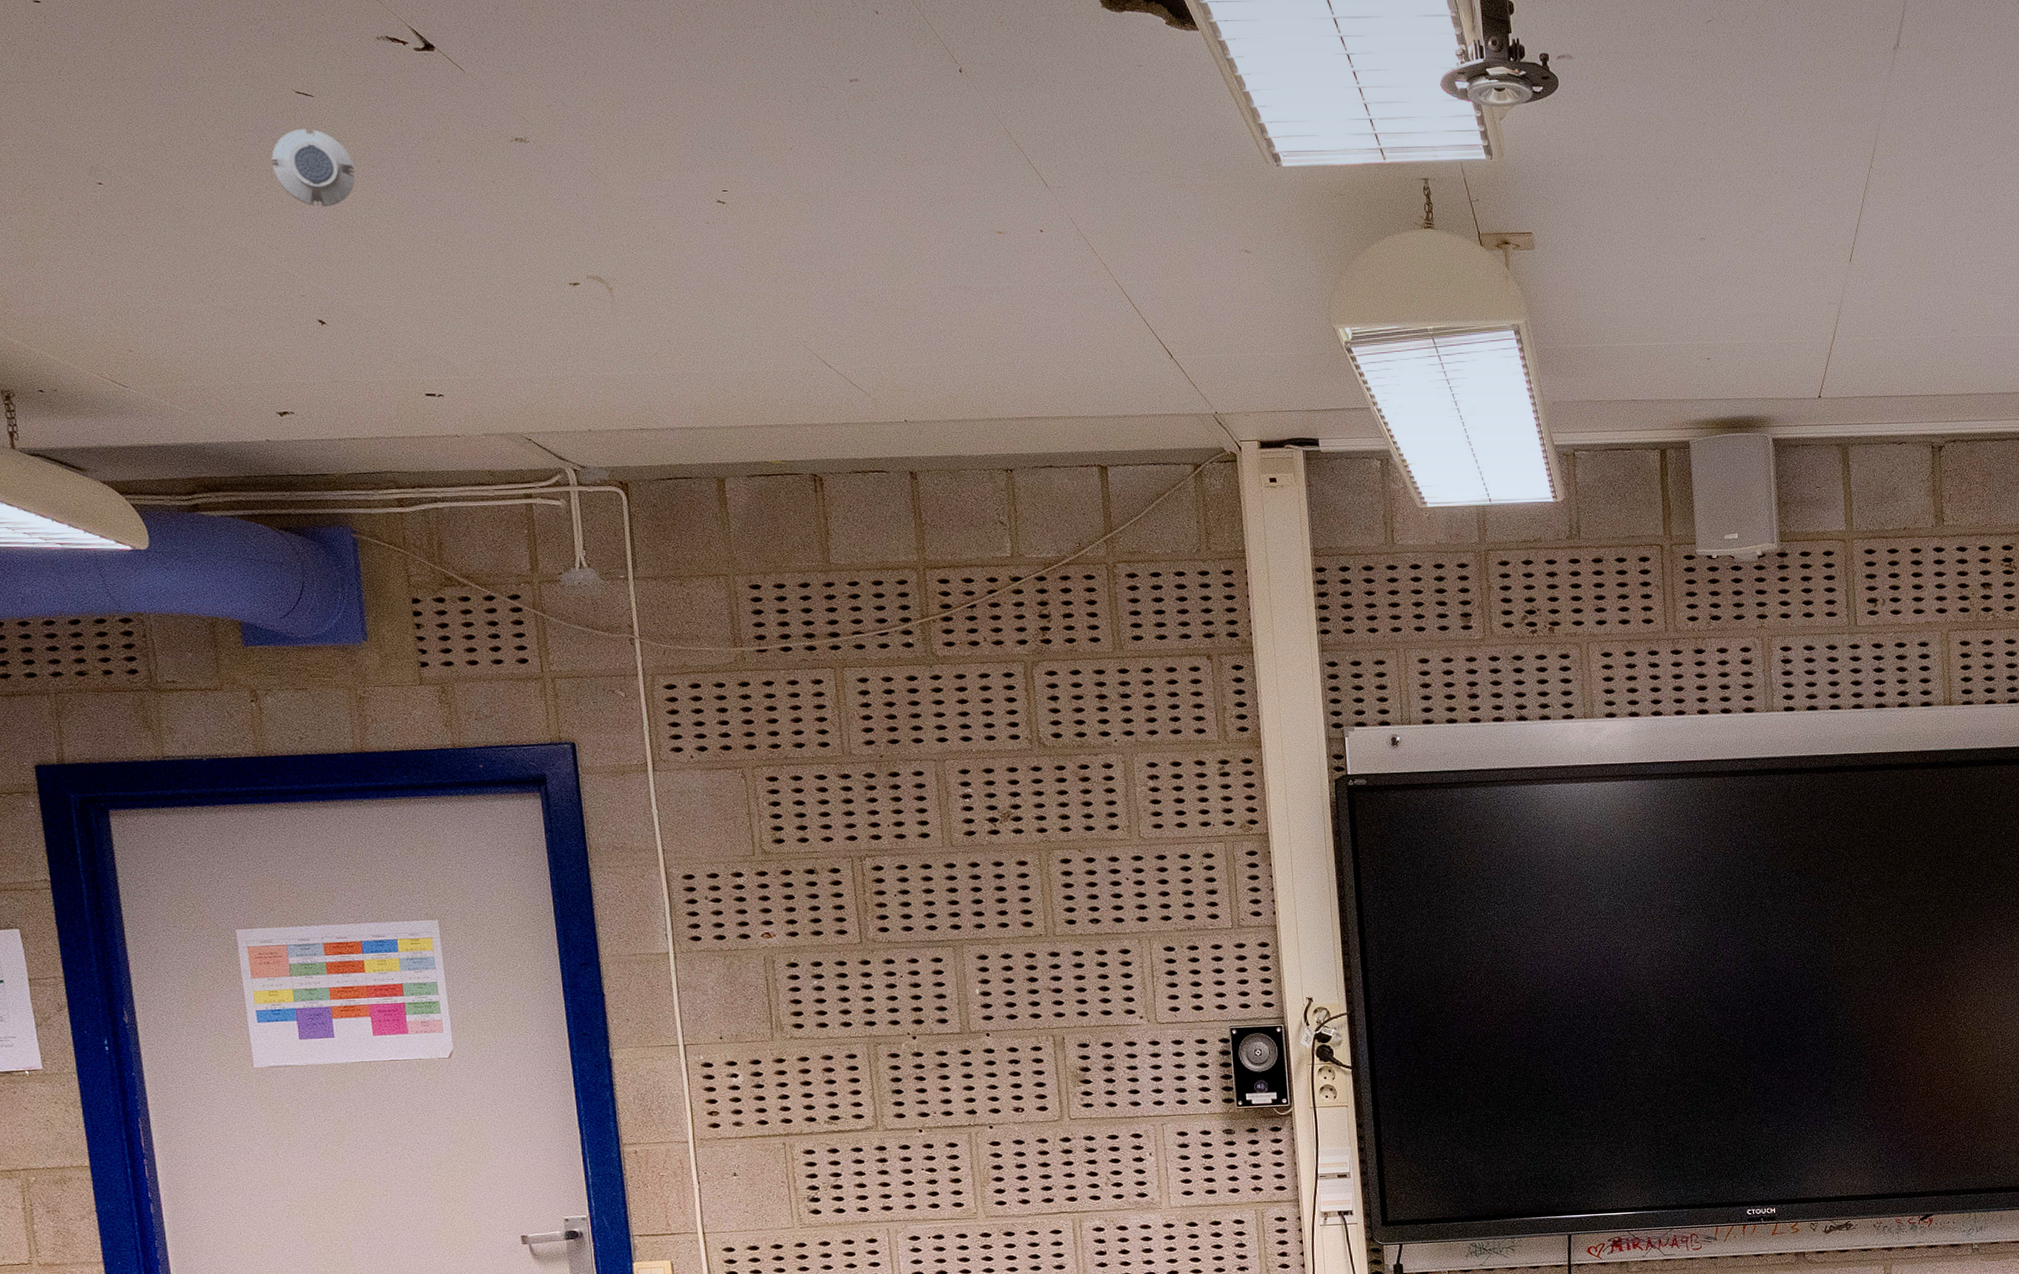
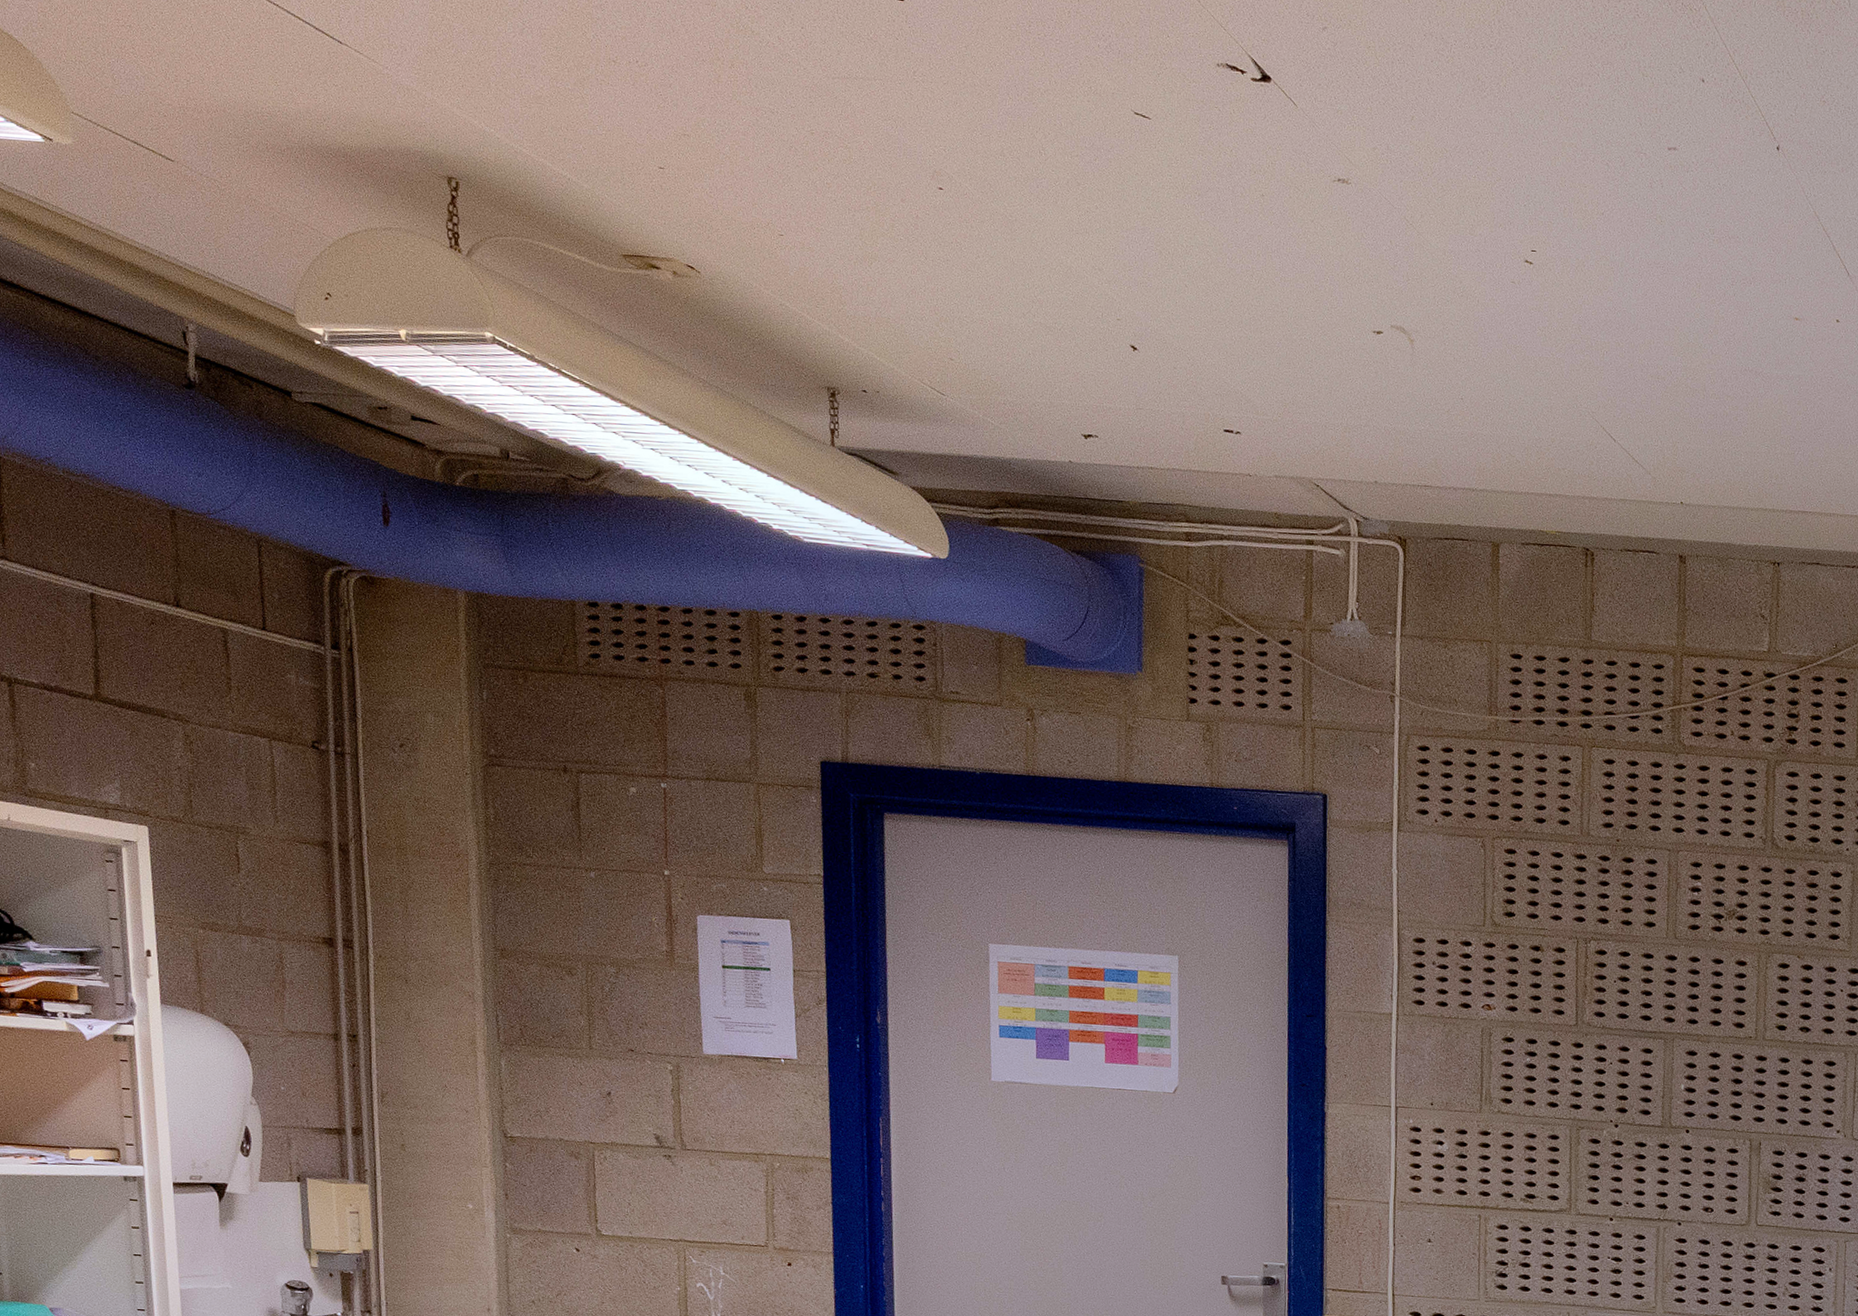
smoke detector: present [271,128,356,207] -> none [1104,150,1182,232]

